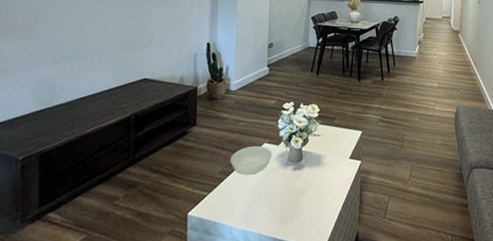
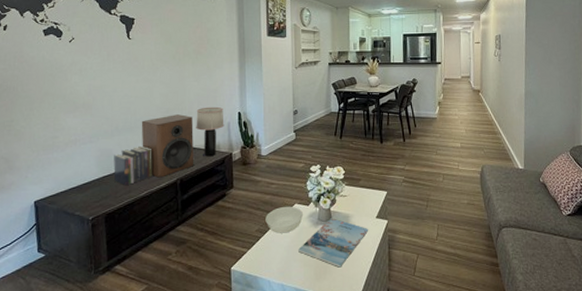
books: none [53,76,103,121] -> present [113,145,152,186]
speaker: none [91,42,155,113] -> present [141,114,194,178]
table lamp: none [157,35,191,91] -> present [196,106,224,157]
magazine: none [265,158,341,211] -> present [298,218,369,268]

